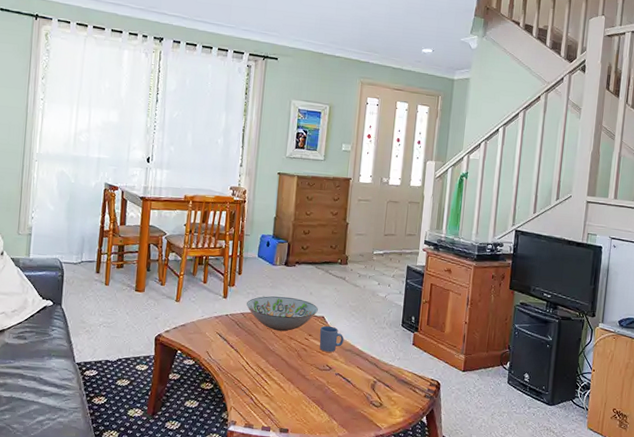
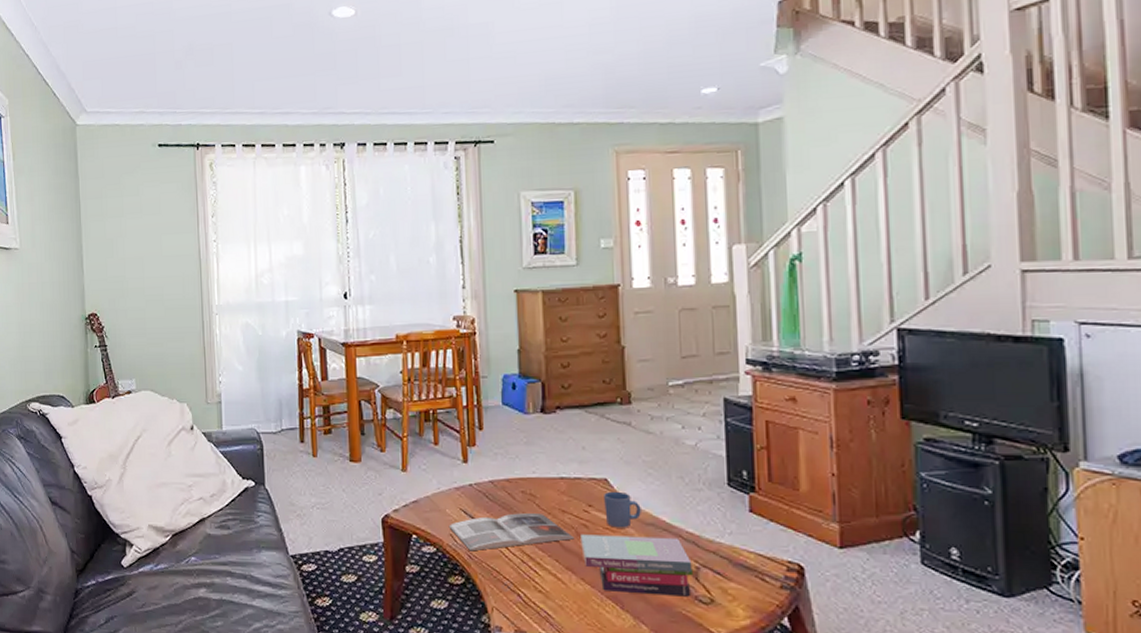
magazine: none [206,338,296,365] -> present [448,513,575,551]
decorative bowl: present [246,296,318,332] -> none [495,455,597,503]
books: none [300,355,372,402] -> present [581,534,694,597]

